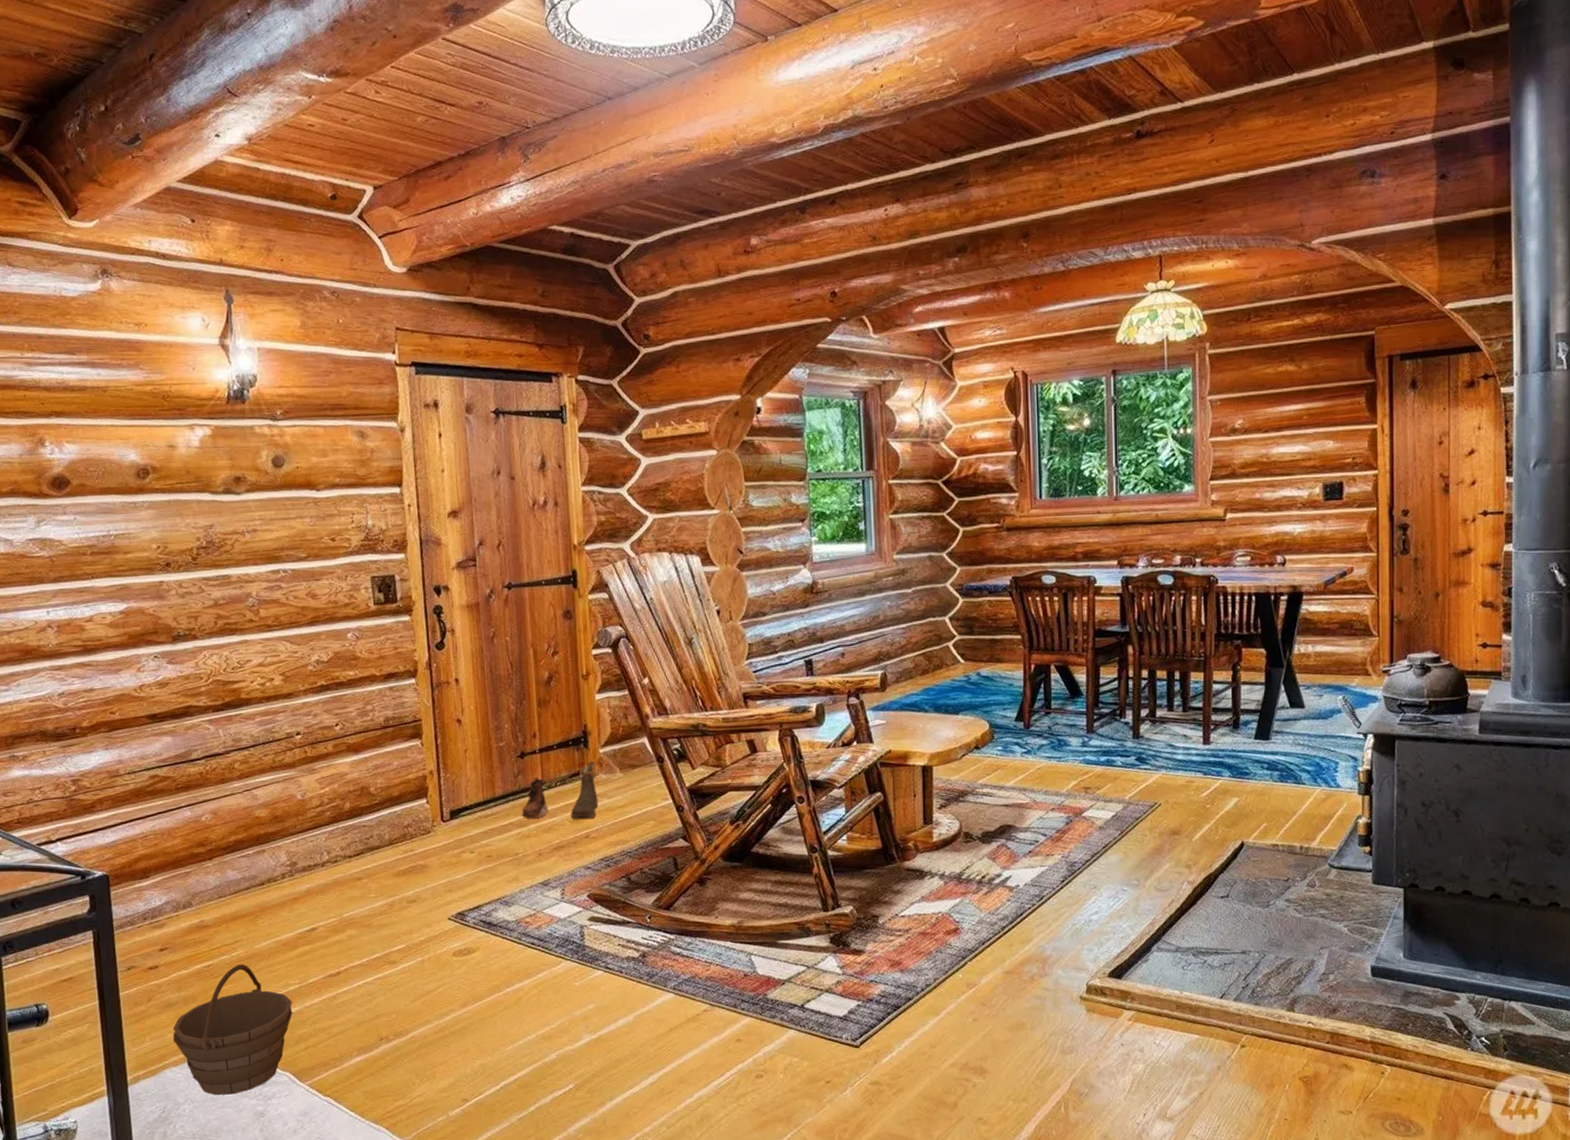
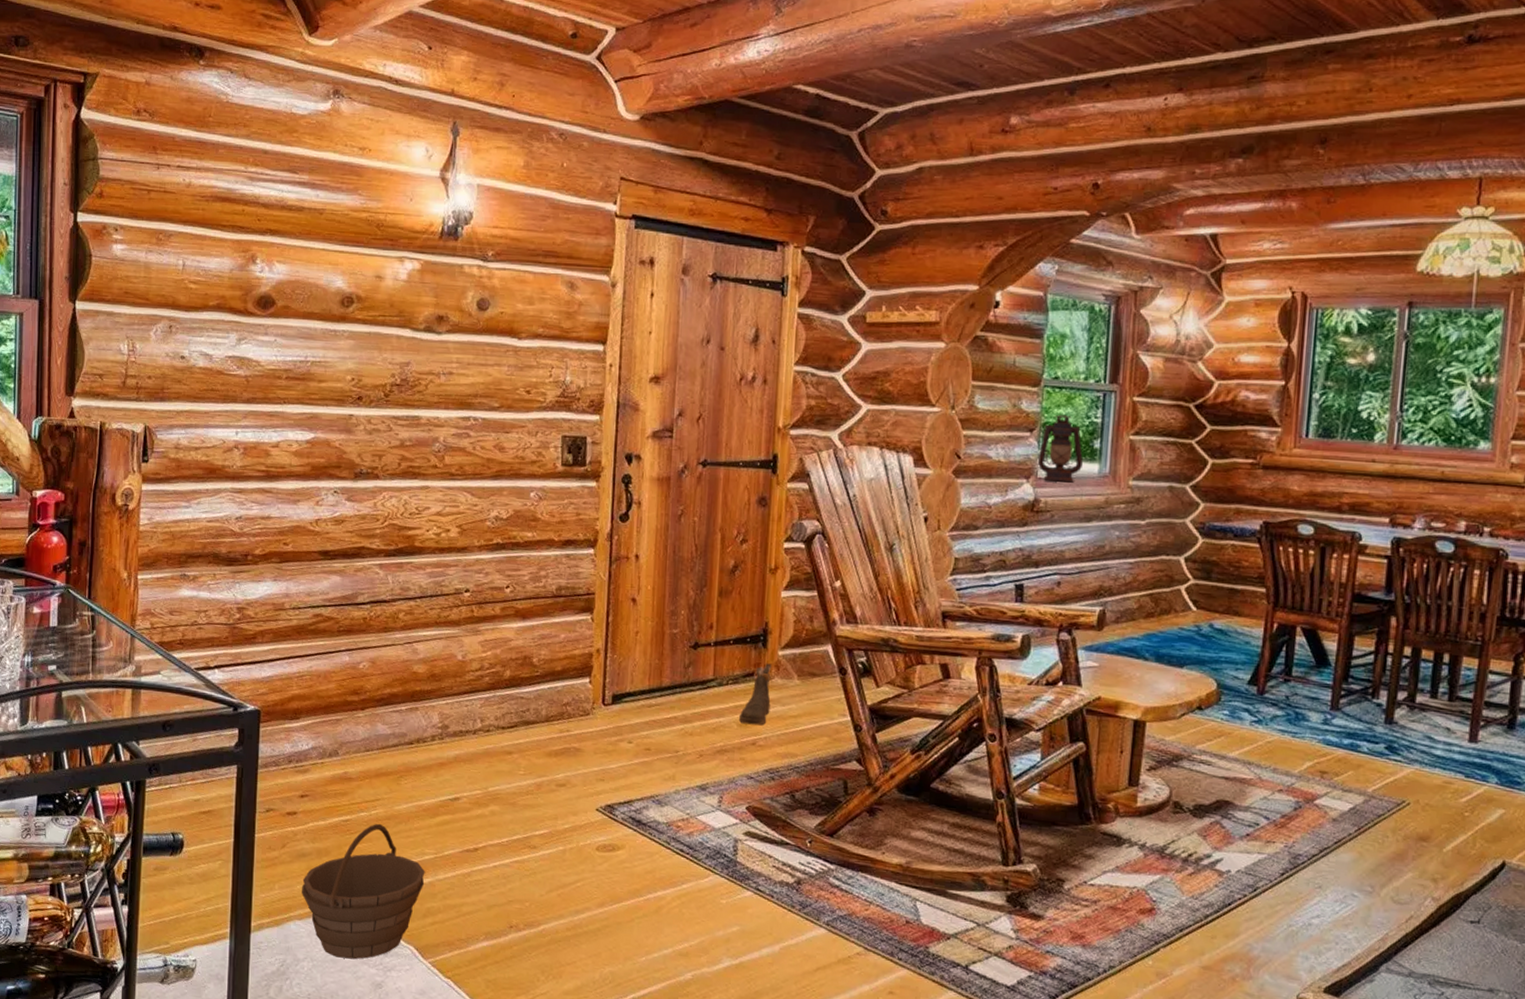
boot: present [520,777,549,819] -> none [685,672,717,716]
lantern: none [811,502,851,565] -> present [1037,414,1083,483]

